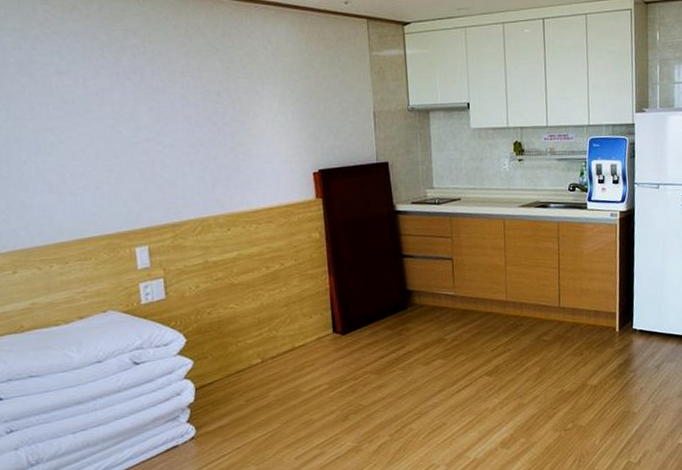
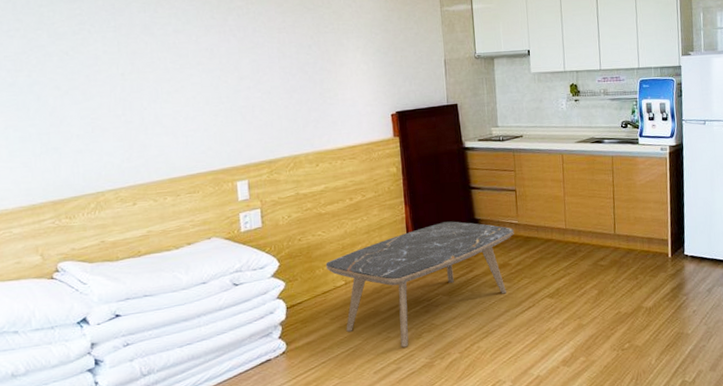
coffee table: none [239,292,450,431] -> present [325,221,514,348]

